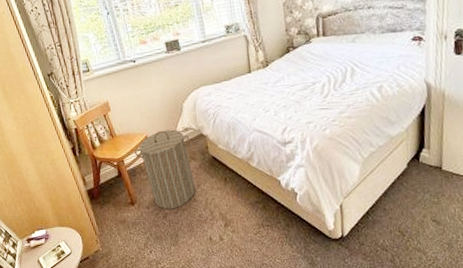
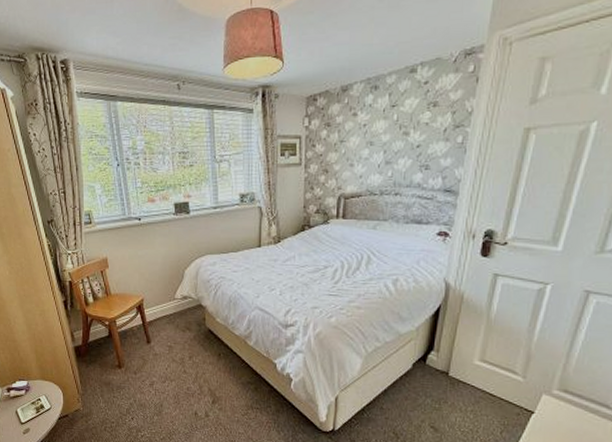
laundry hamper: present [135,129,196,210] -> none [129,295,187,378]

